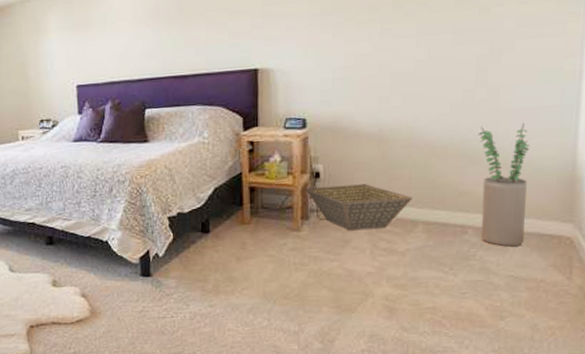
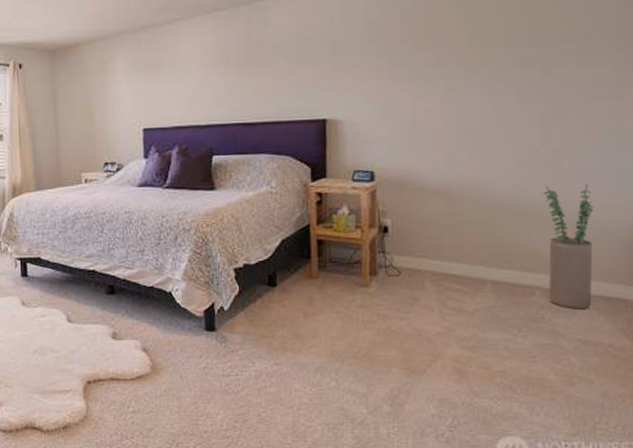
basket: present [306,184,413,231] -> none [374,240,480,289]

